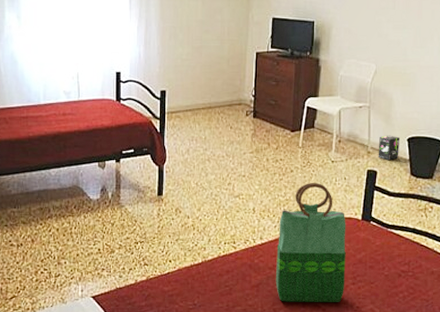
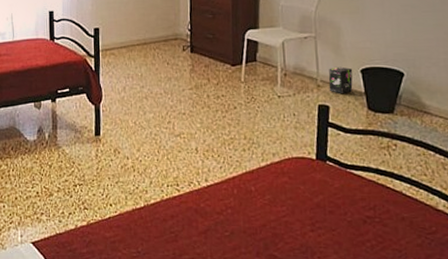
tote bag: present [275,183,346,303] -> none [223,120,303,253]

